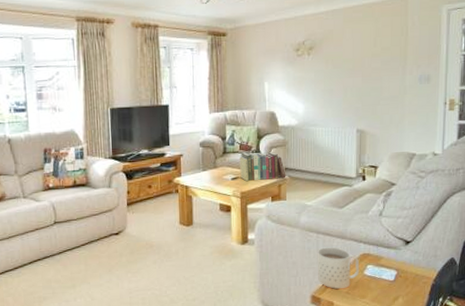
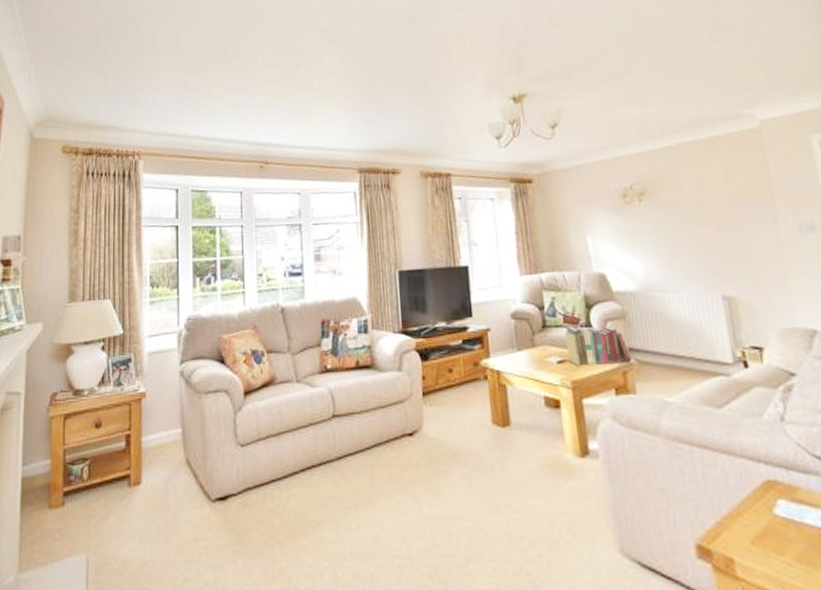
mug: present [317,247,360,290] -> none [693,467,767,538]

